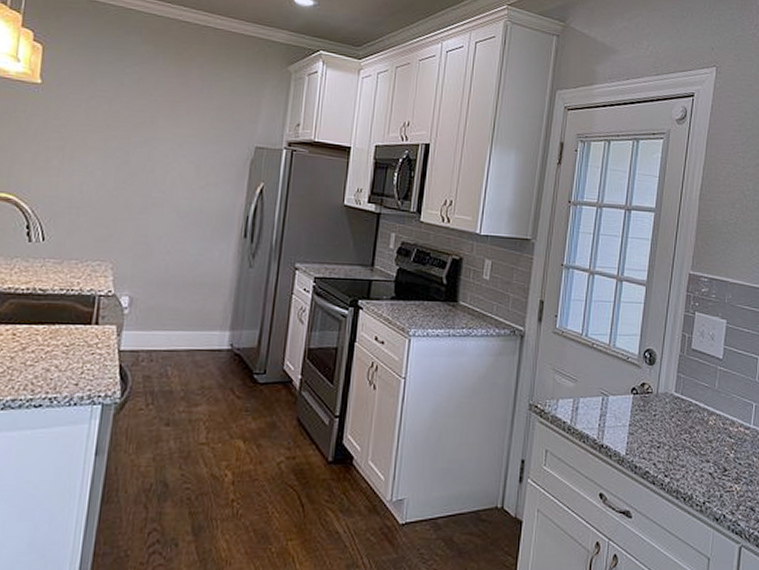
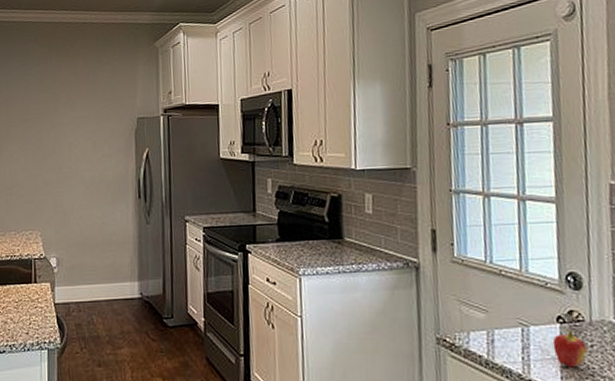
fruit: none [625,399,651,434] -> present [552,328,588,368]

